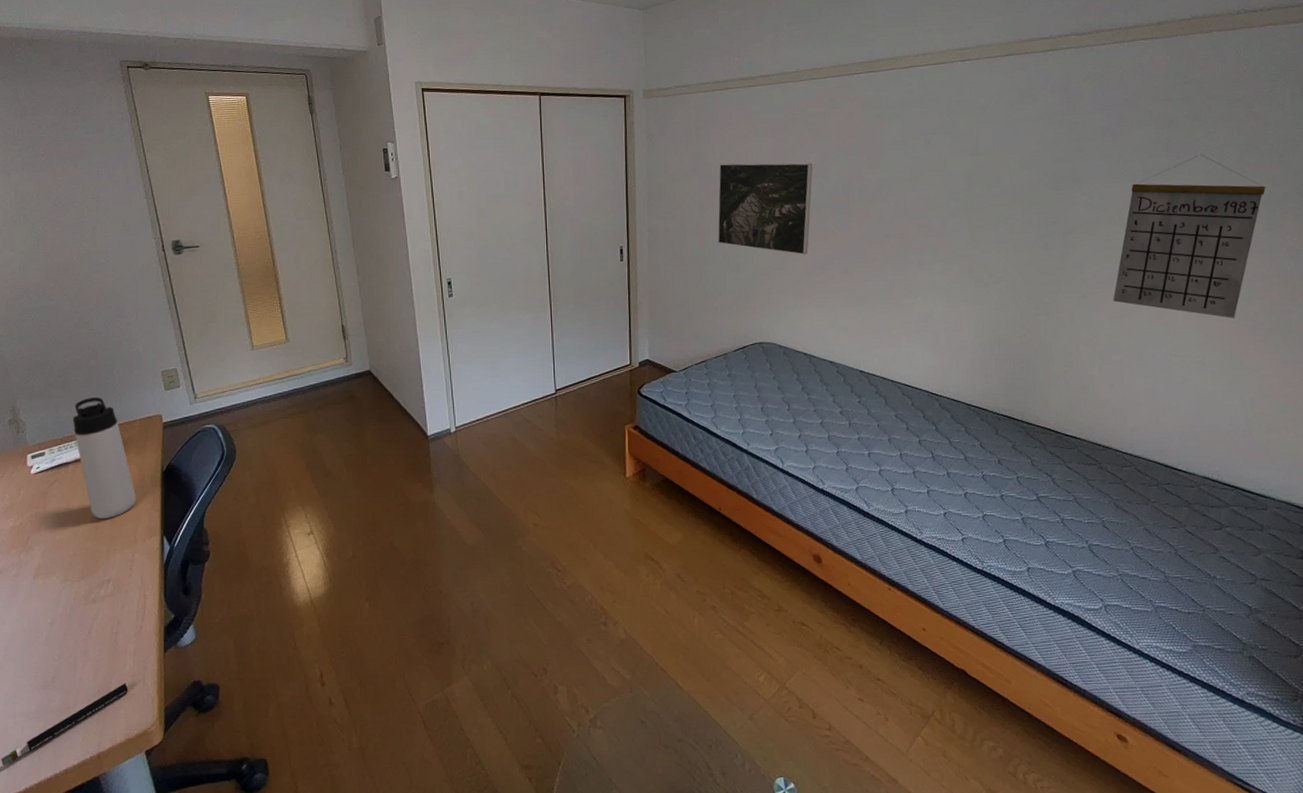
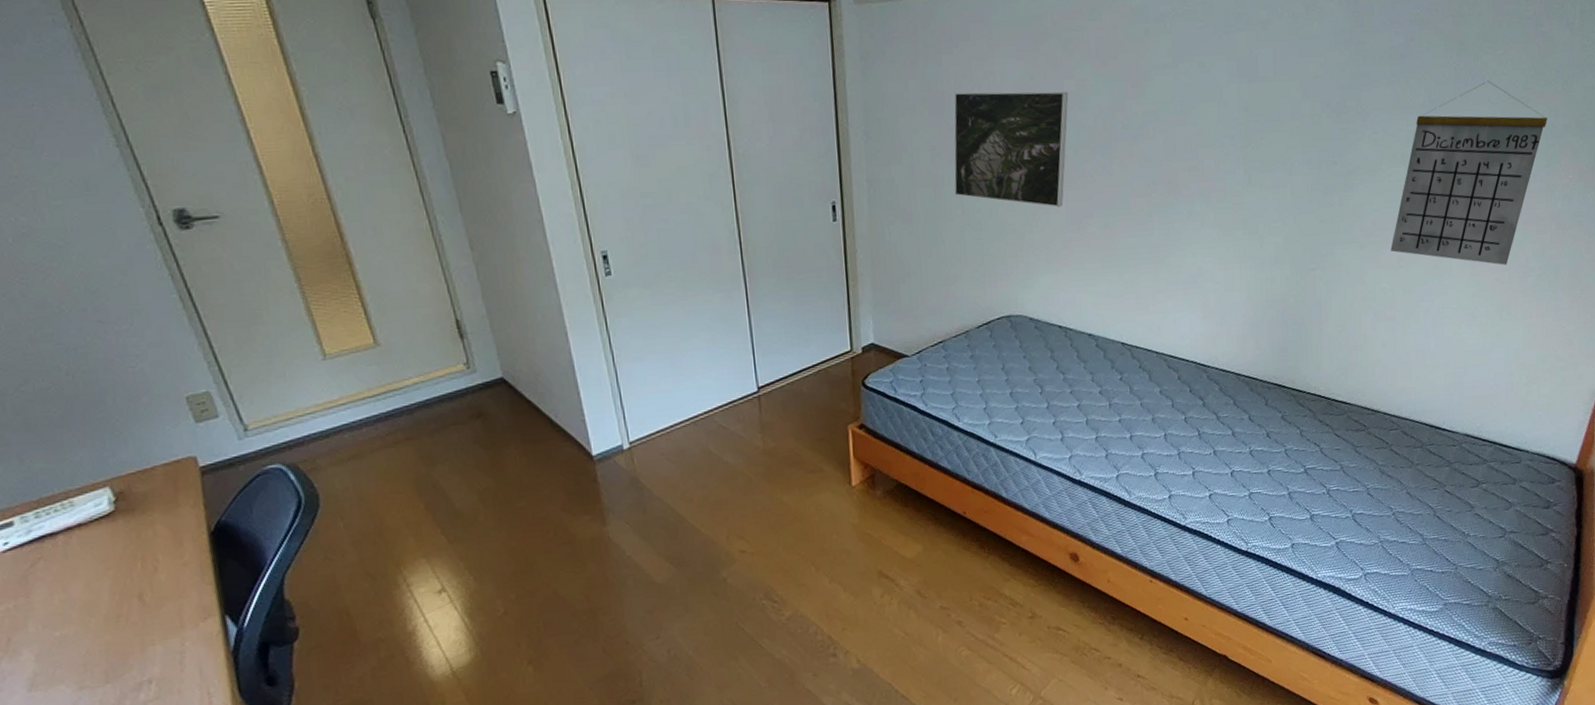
thermos bottle: present [73,397,137,519] -> none [50,439,175,603]

